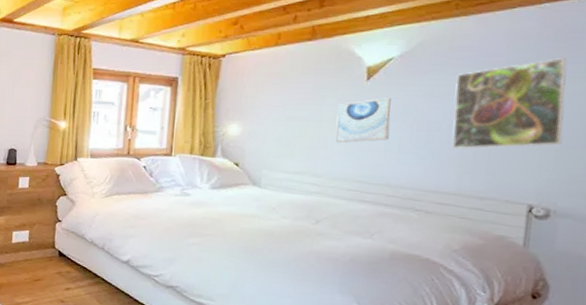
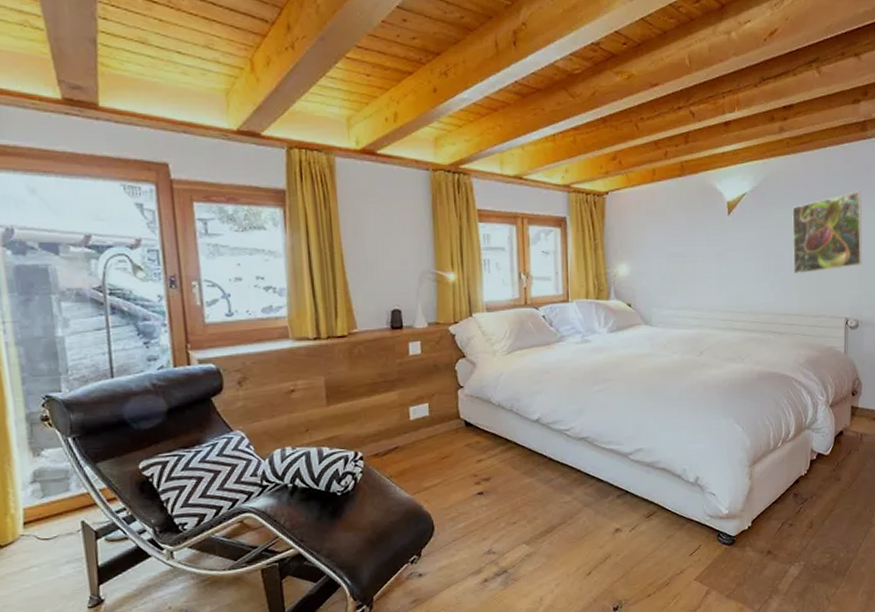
wall art: present [335,98,391,143] -> none [708,231,748,276]

